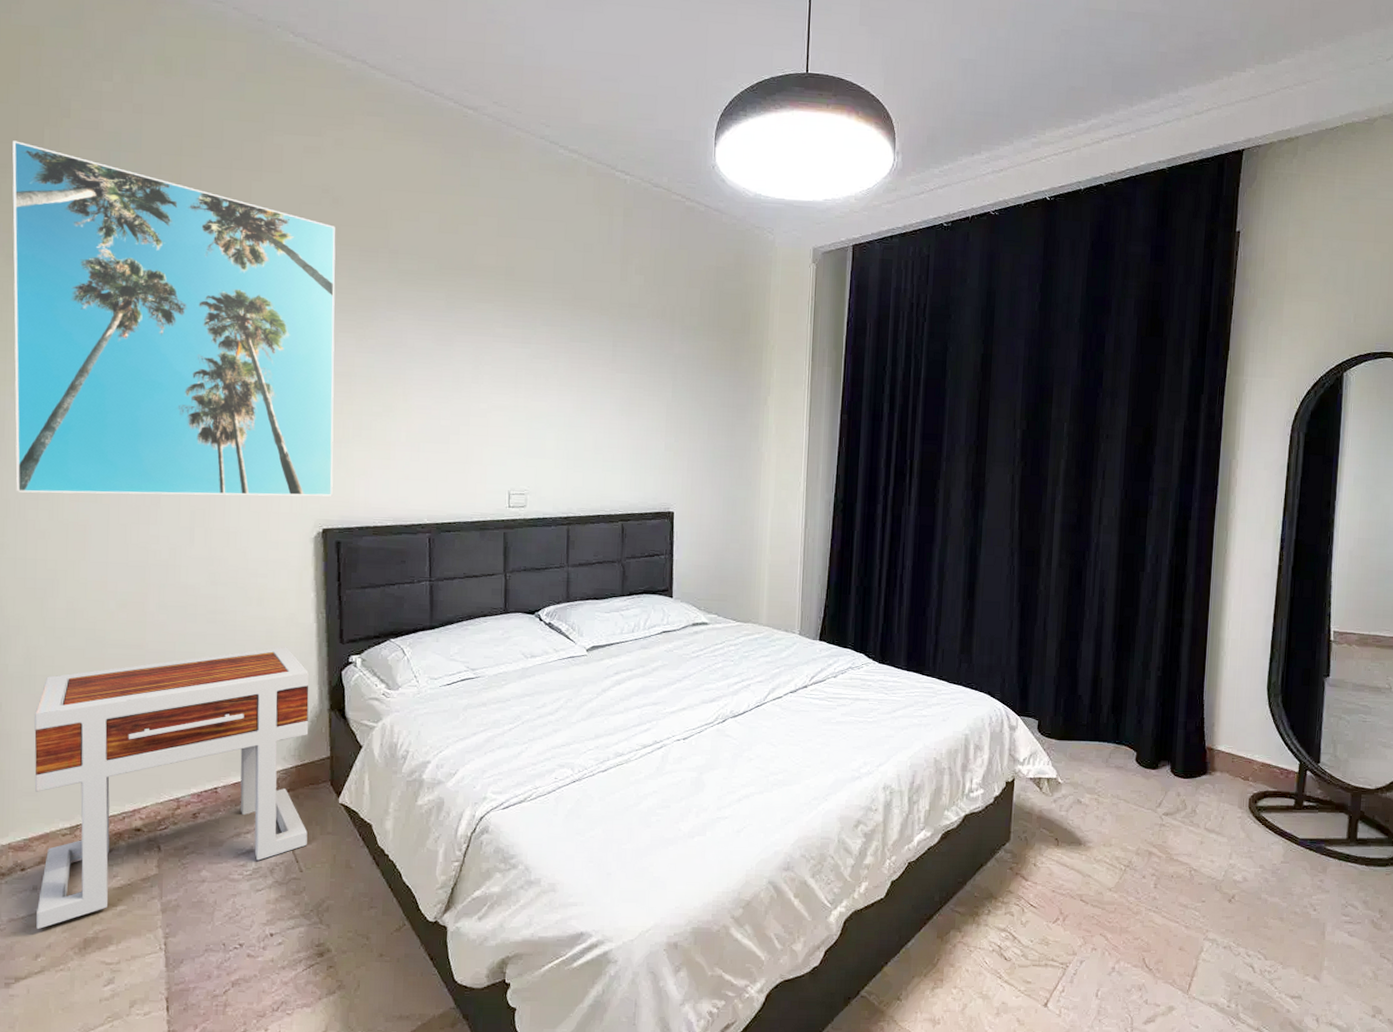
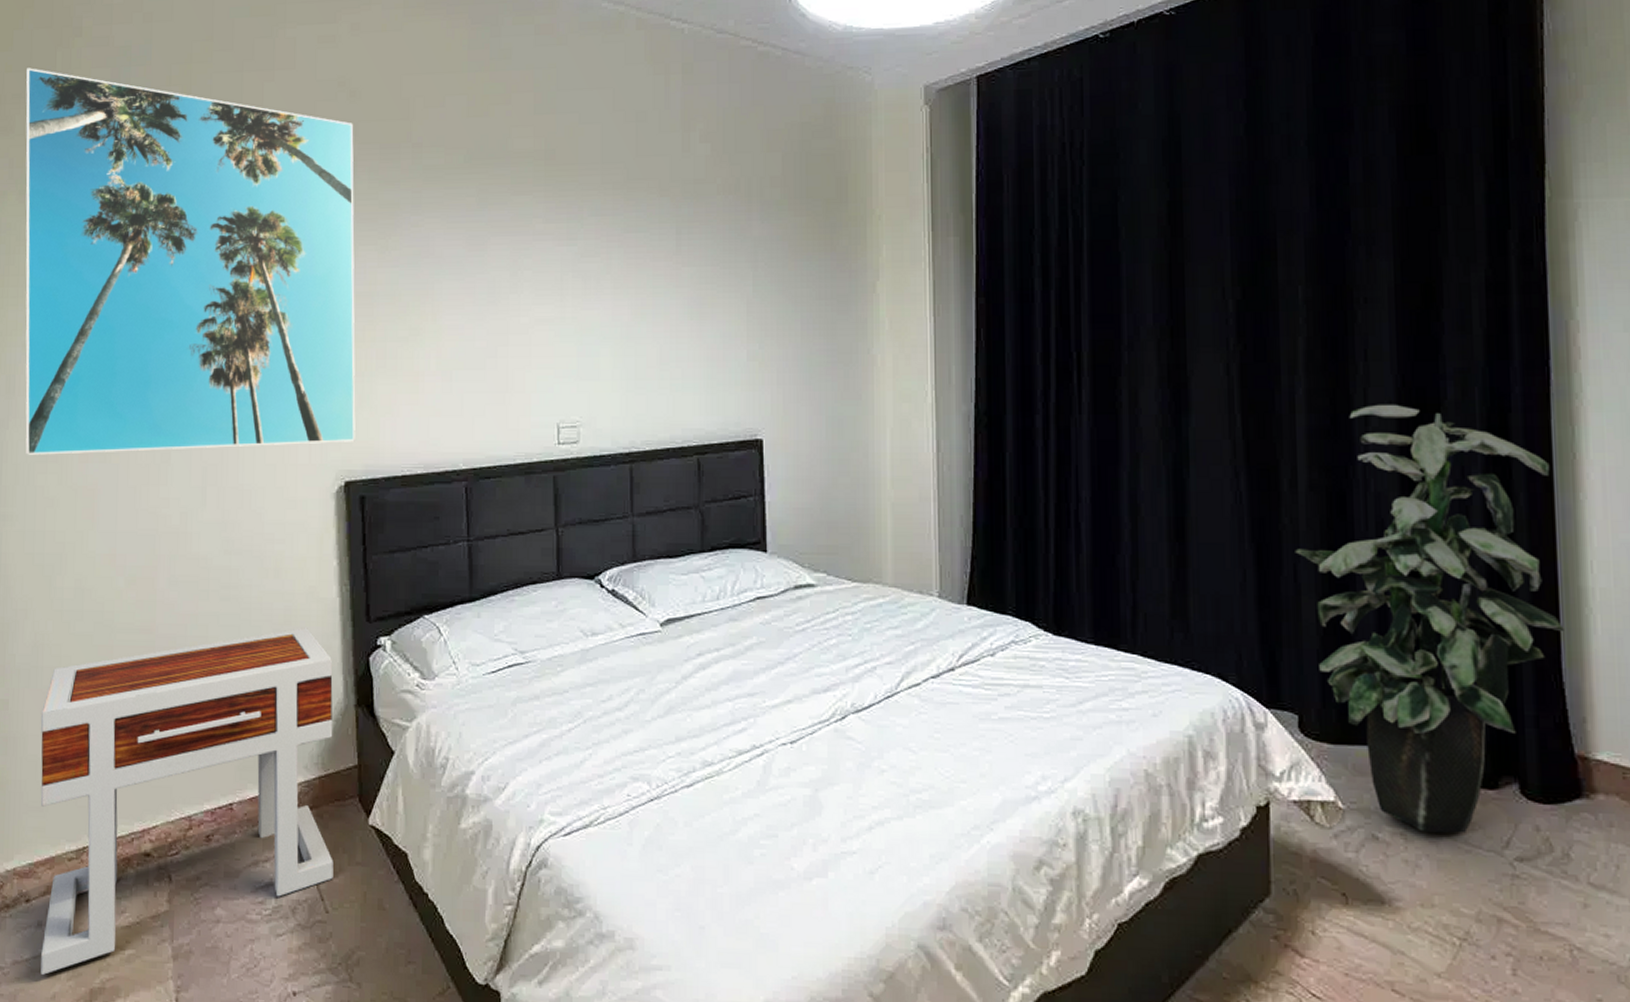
indoor plant: none [1046,509,1211,798] -> present [1295,404,1564,834]

